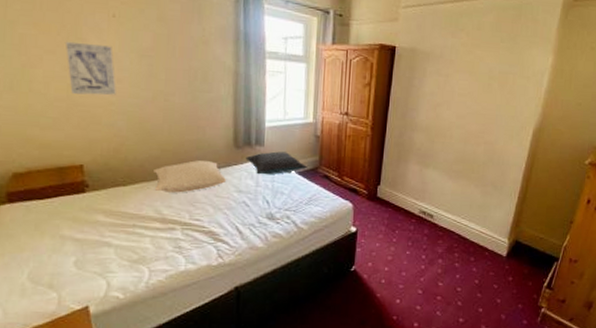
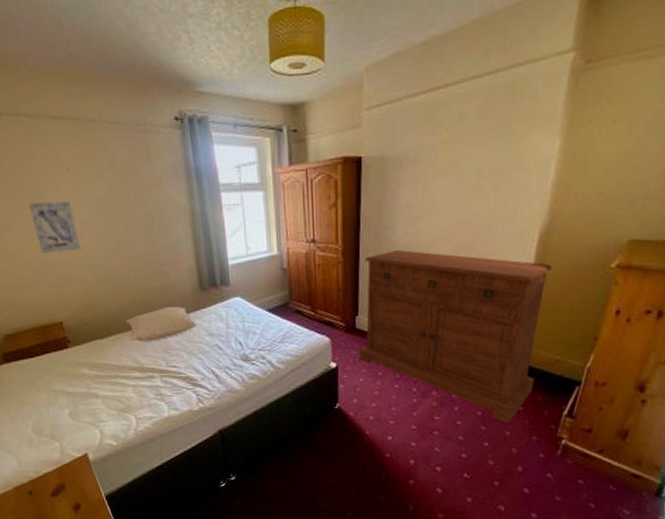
pillow: present [245,151,307,175] -> none [212,289,277,316]
sideboard: none [378,130,542,292] -> present [359,250,552,424]

